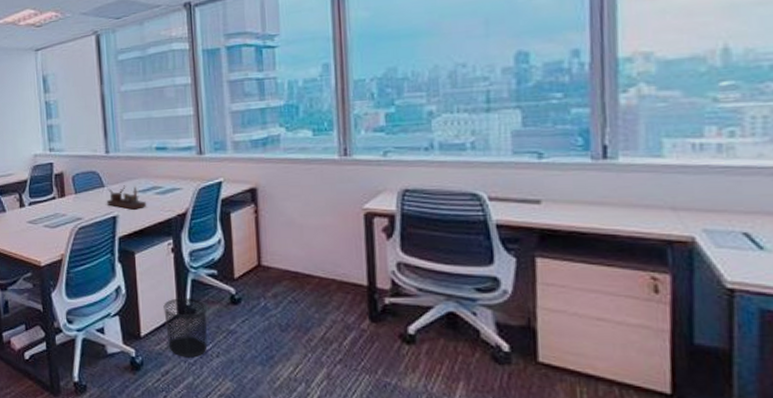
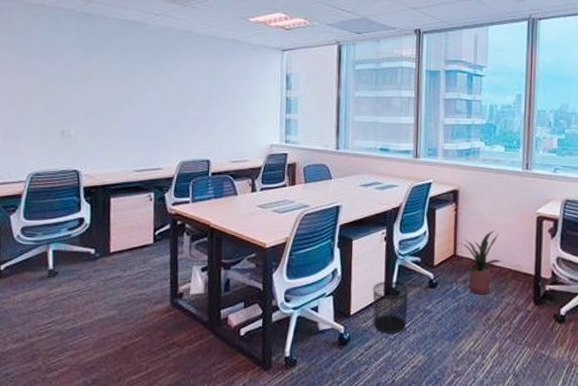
desk organizer: present [106,185,147,210] -> none [332,179,368,201]
house plant: none [259,233,320,310] -> present [456,230,501,294]

